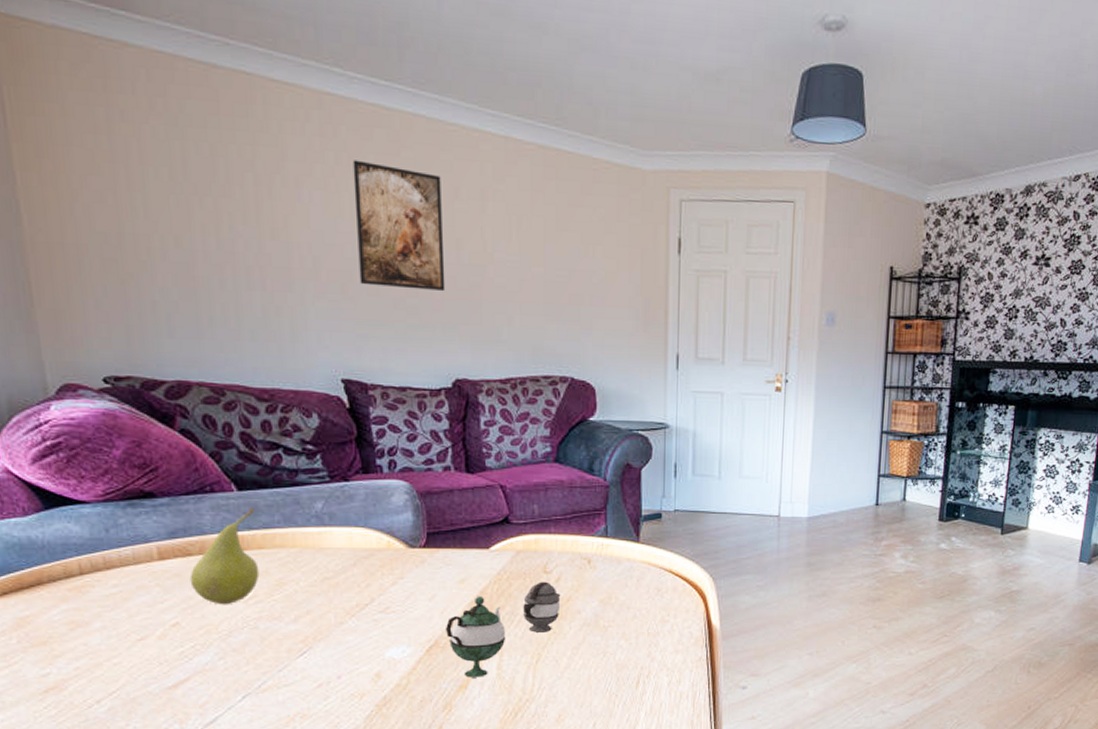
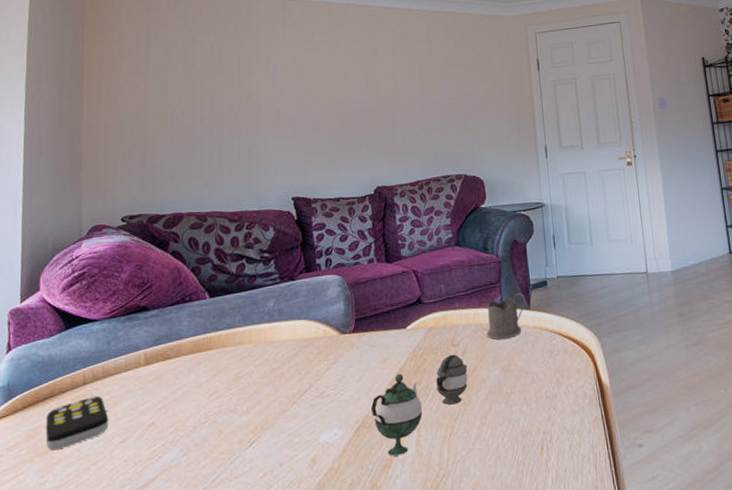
remote control: none [37,588,121,642] -> present [46,395,109,451]
fruit: present [189,507,260,605] -> none [166,310,222,403]
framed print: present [352,160,446,292] -> none [305,39,368,125]
tea glass holder: none [585,523,635,570] -> present [486,292,526,340]

